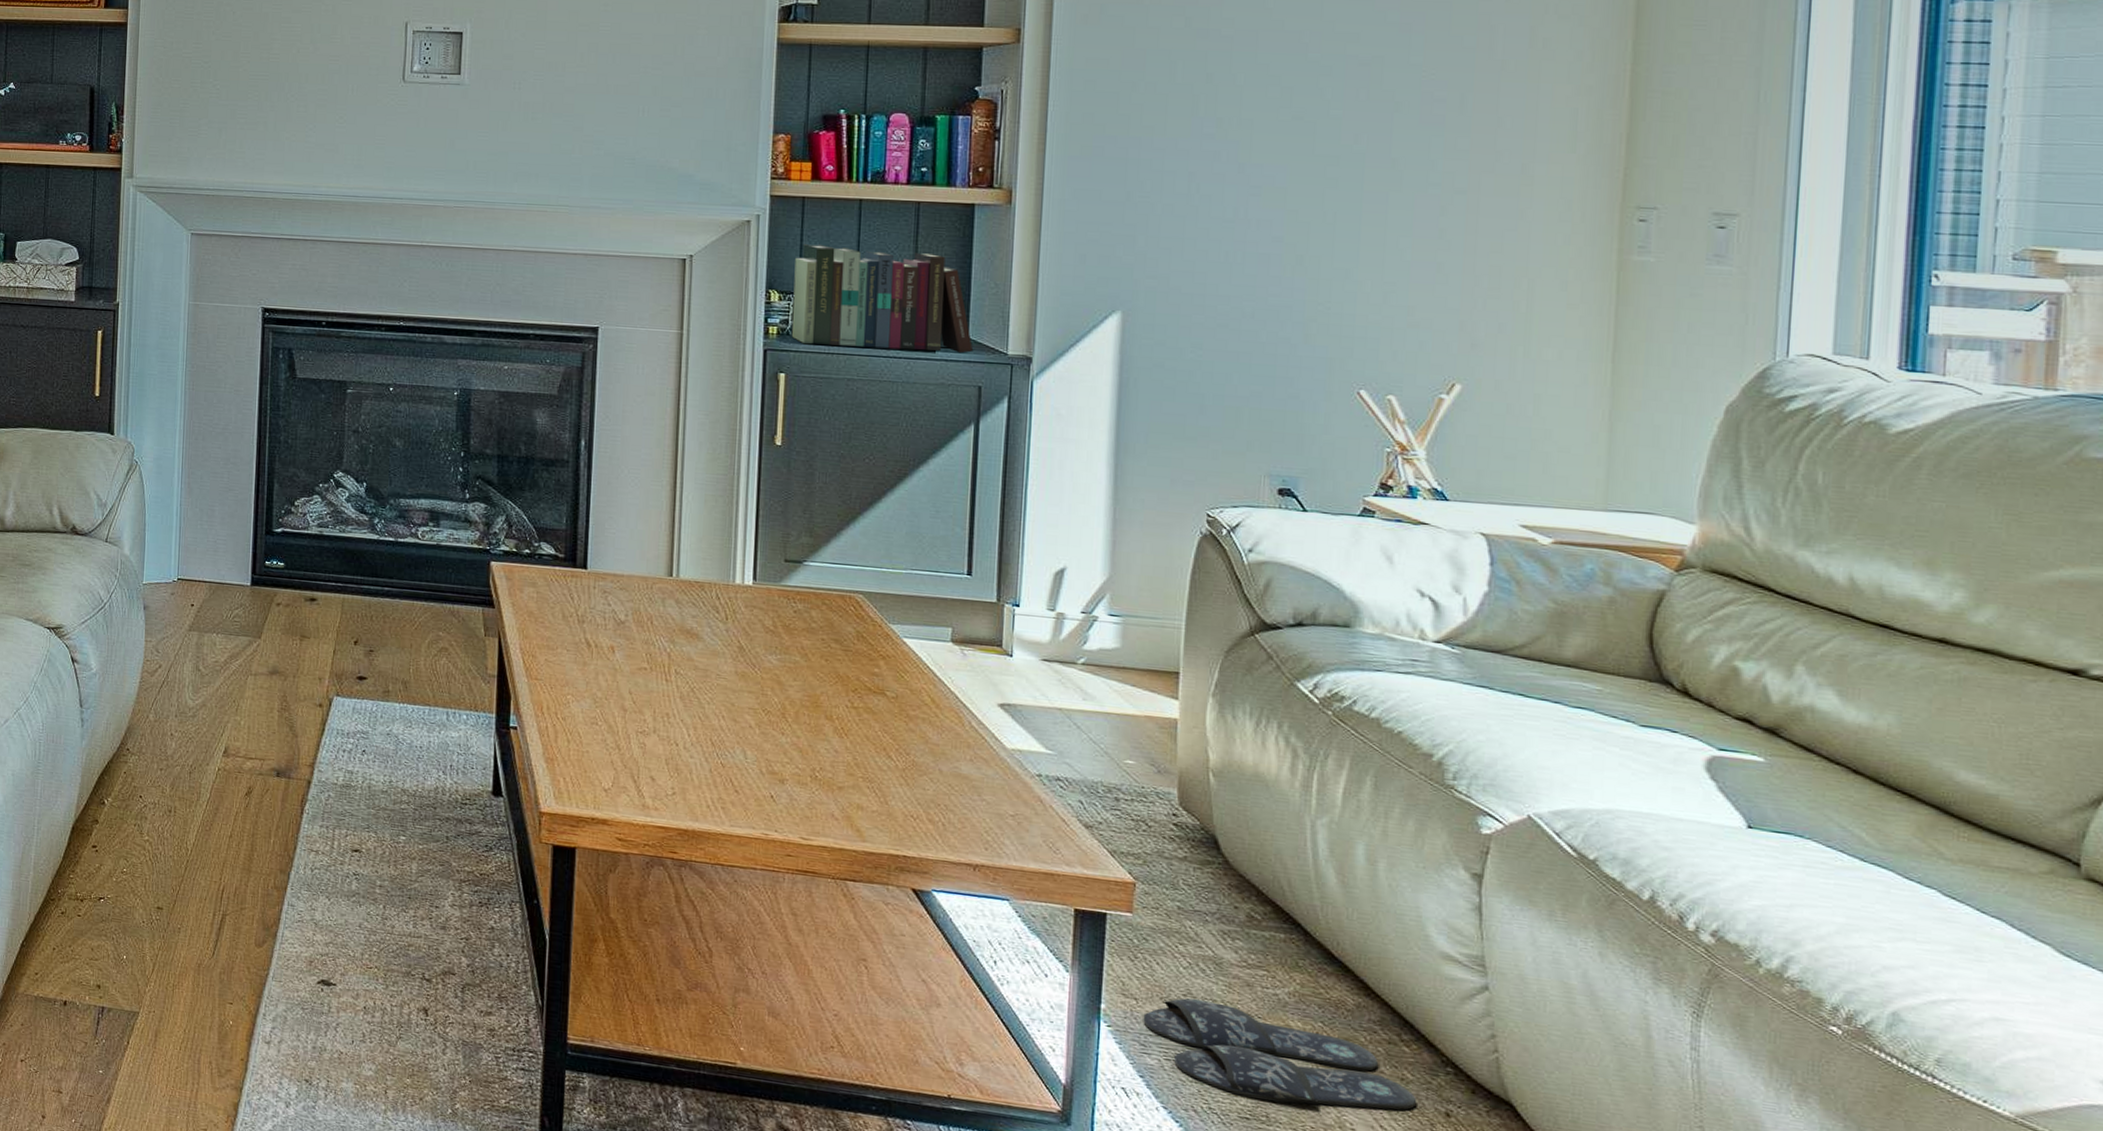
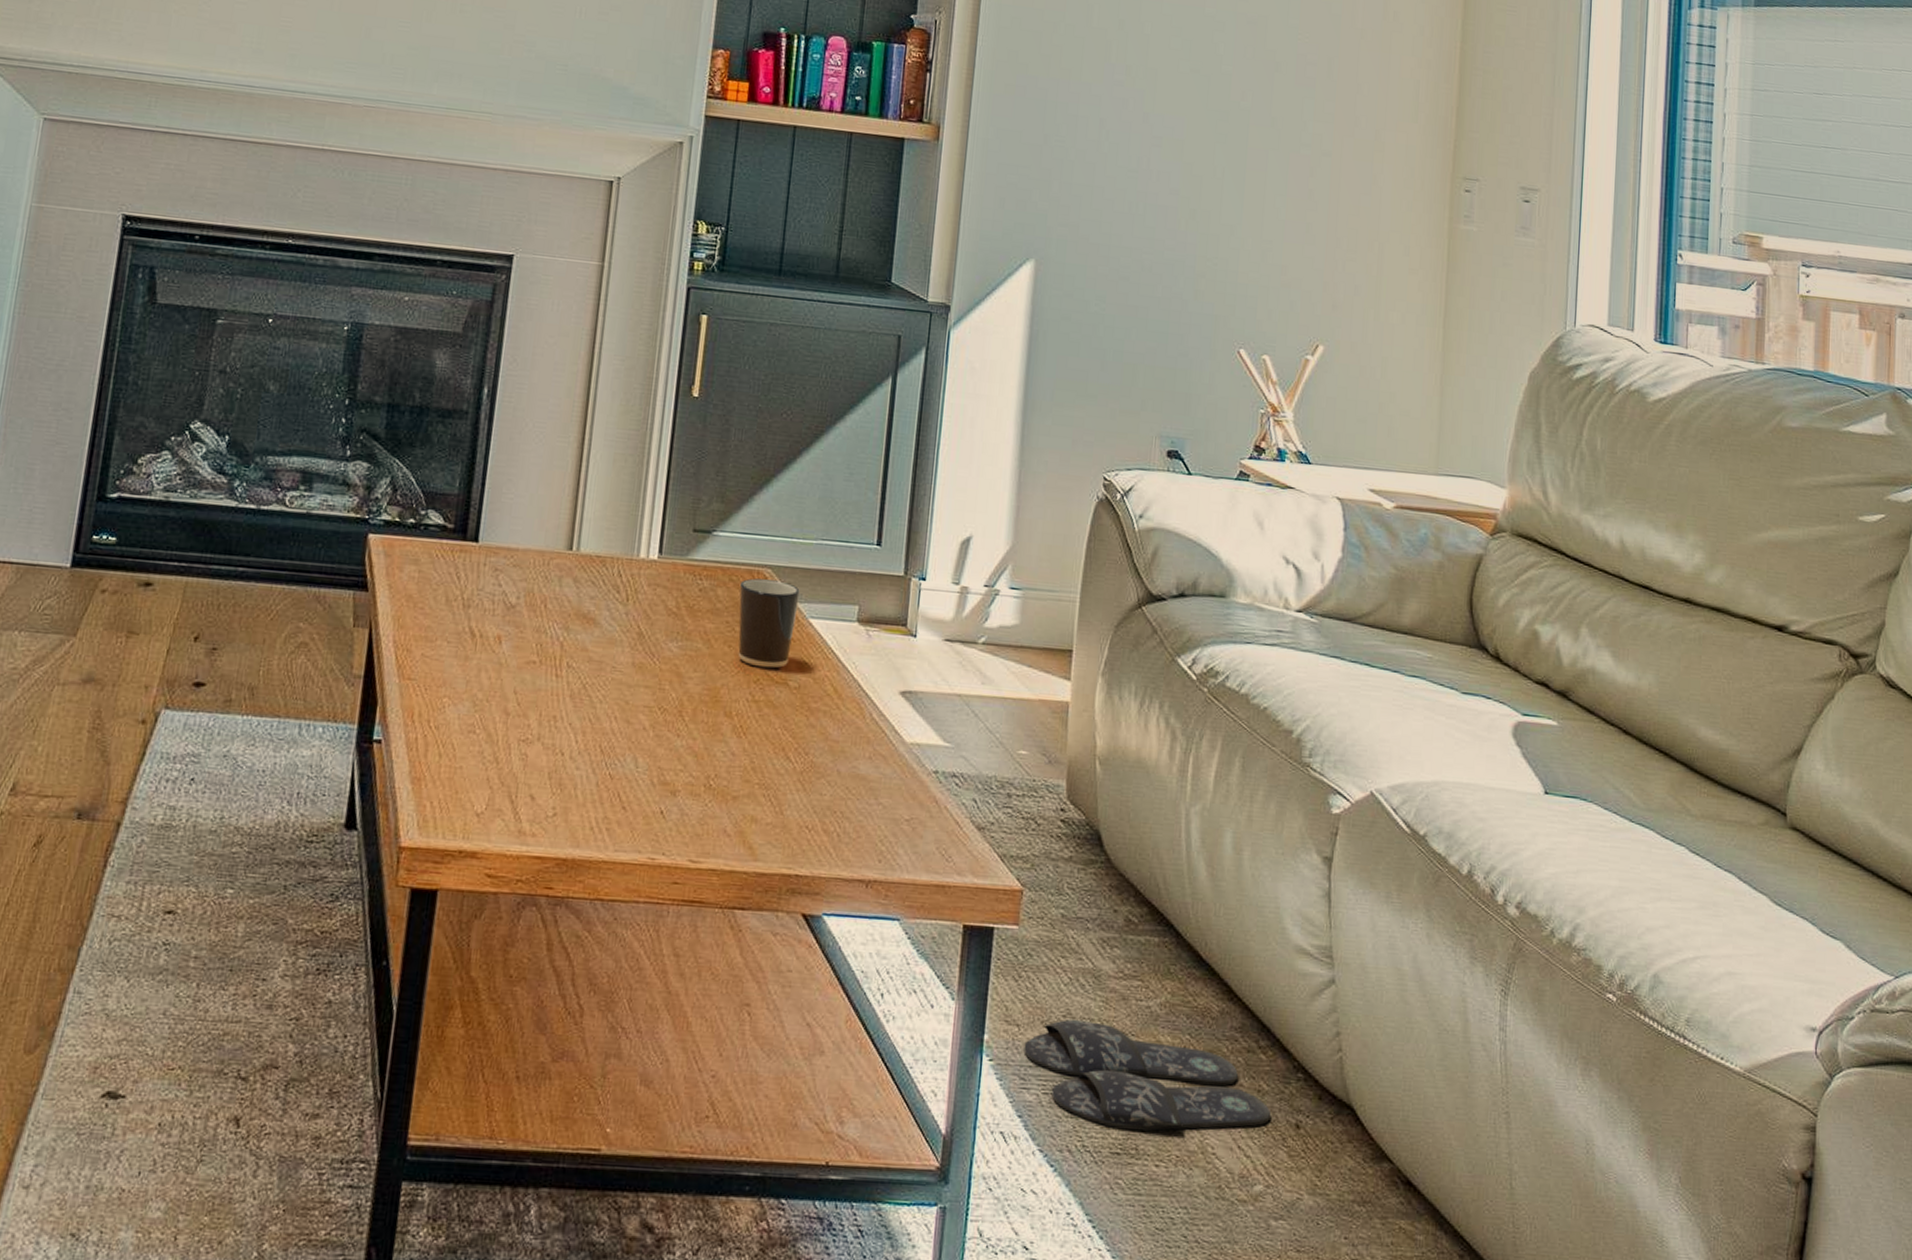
books: present [791,243,973,354] -> none [716,170,895,299]
mug: none [832,602,892,680] -> present [738,578,800,669]

